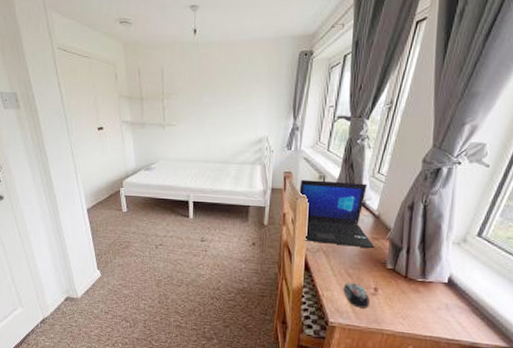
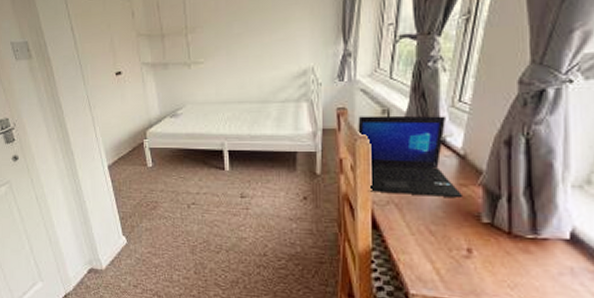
computer mouse: present [343,283,370,308] -> none [425,243,462,276]

